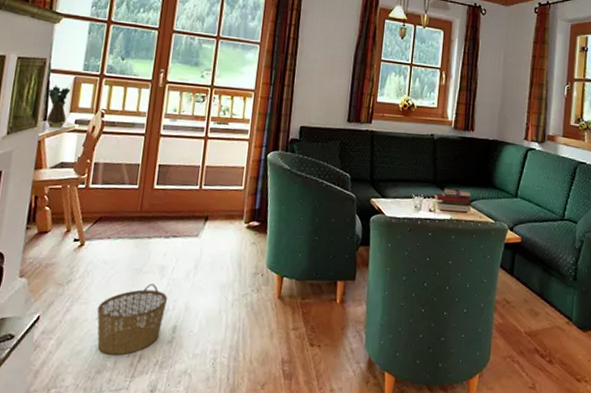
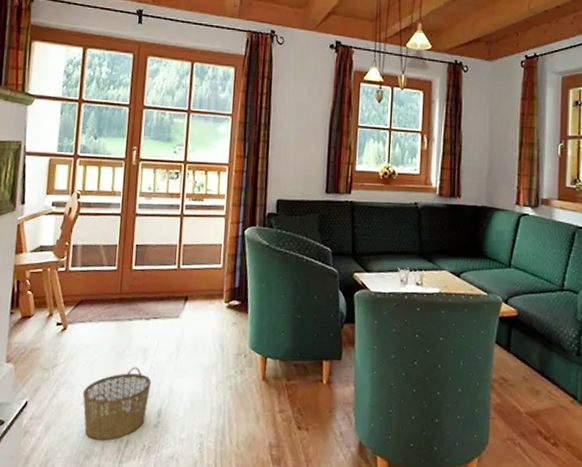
vase: present [46,85,71,128] -> none [23,167,46,211]
books: present [434,188,472,214] -> none [421,259,462,287]

